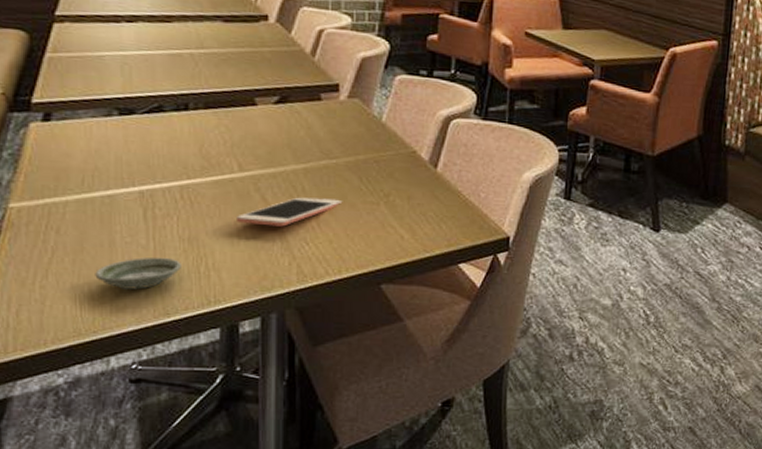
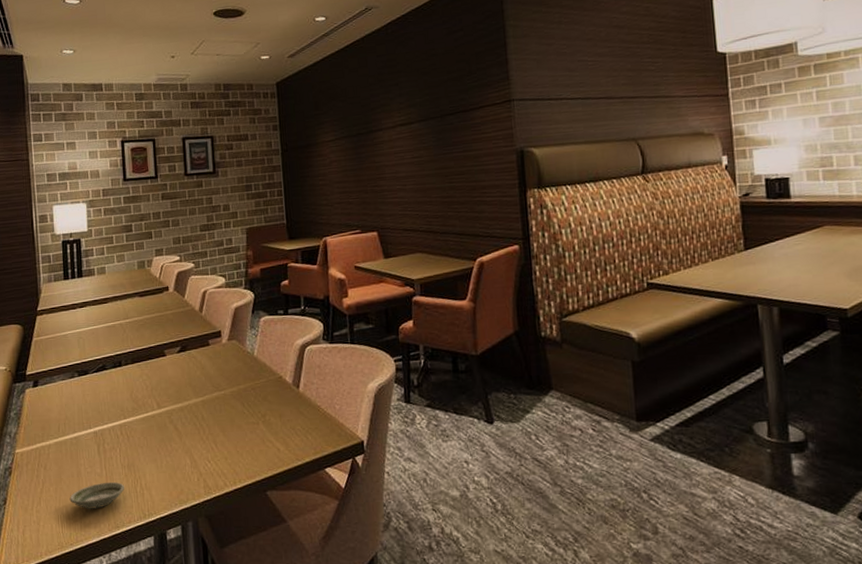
cell phone: present [237,197,343,227] -> none [159,423,232,450]

